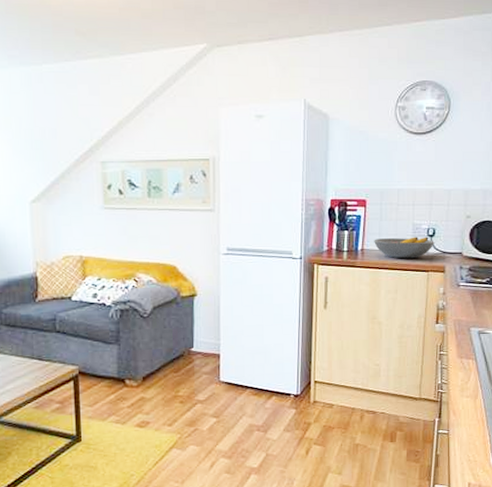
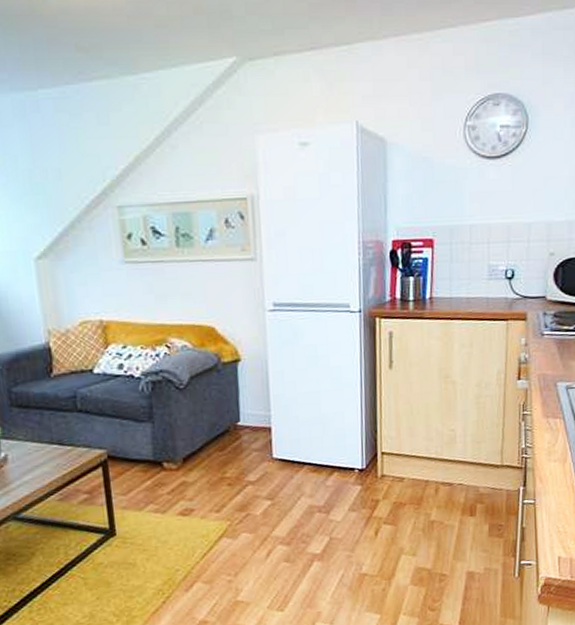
fruit bowl: present [374,236,434,259] -> none [444,279,514,307]

